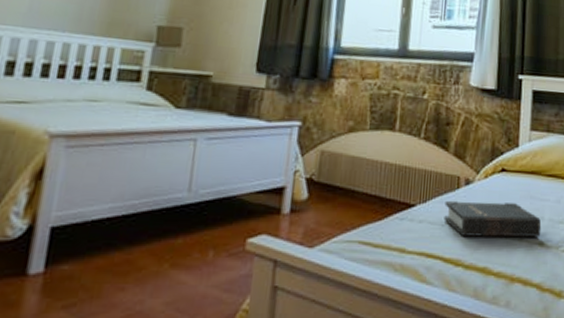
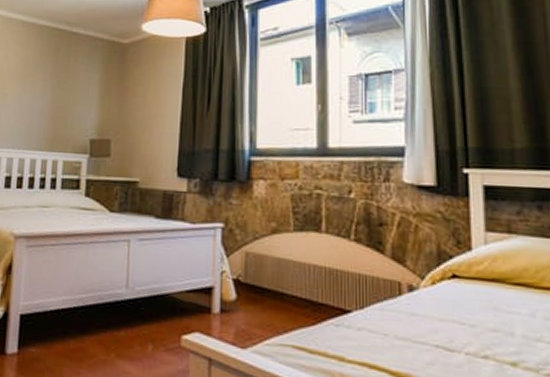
hardback book: present [444,200,542,238] -> none [386,307,513,356]

